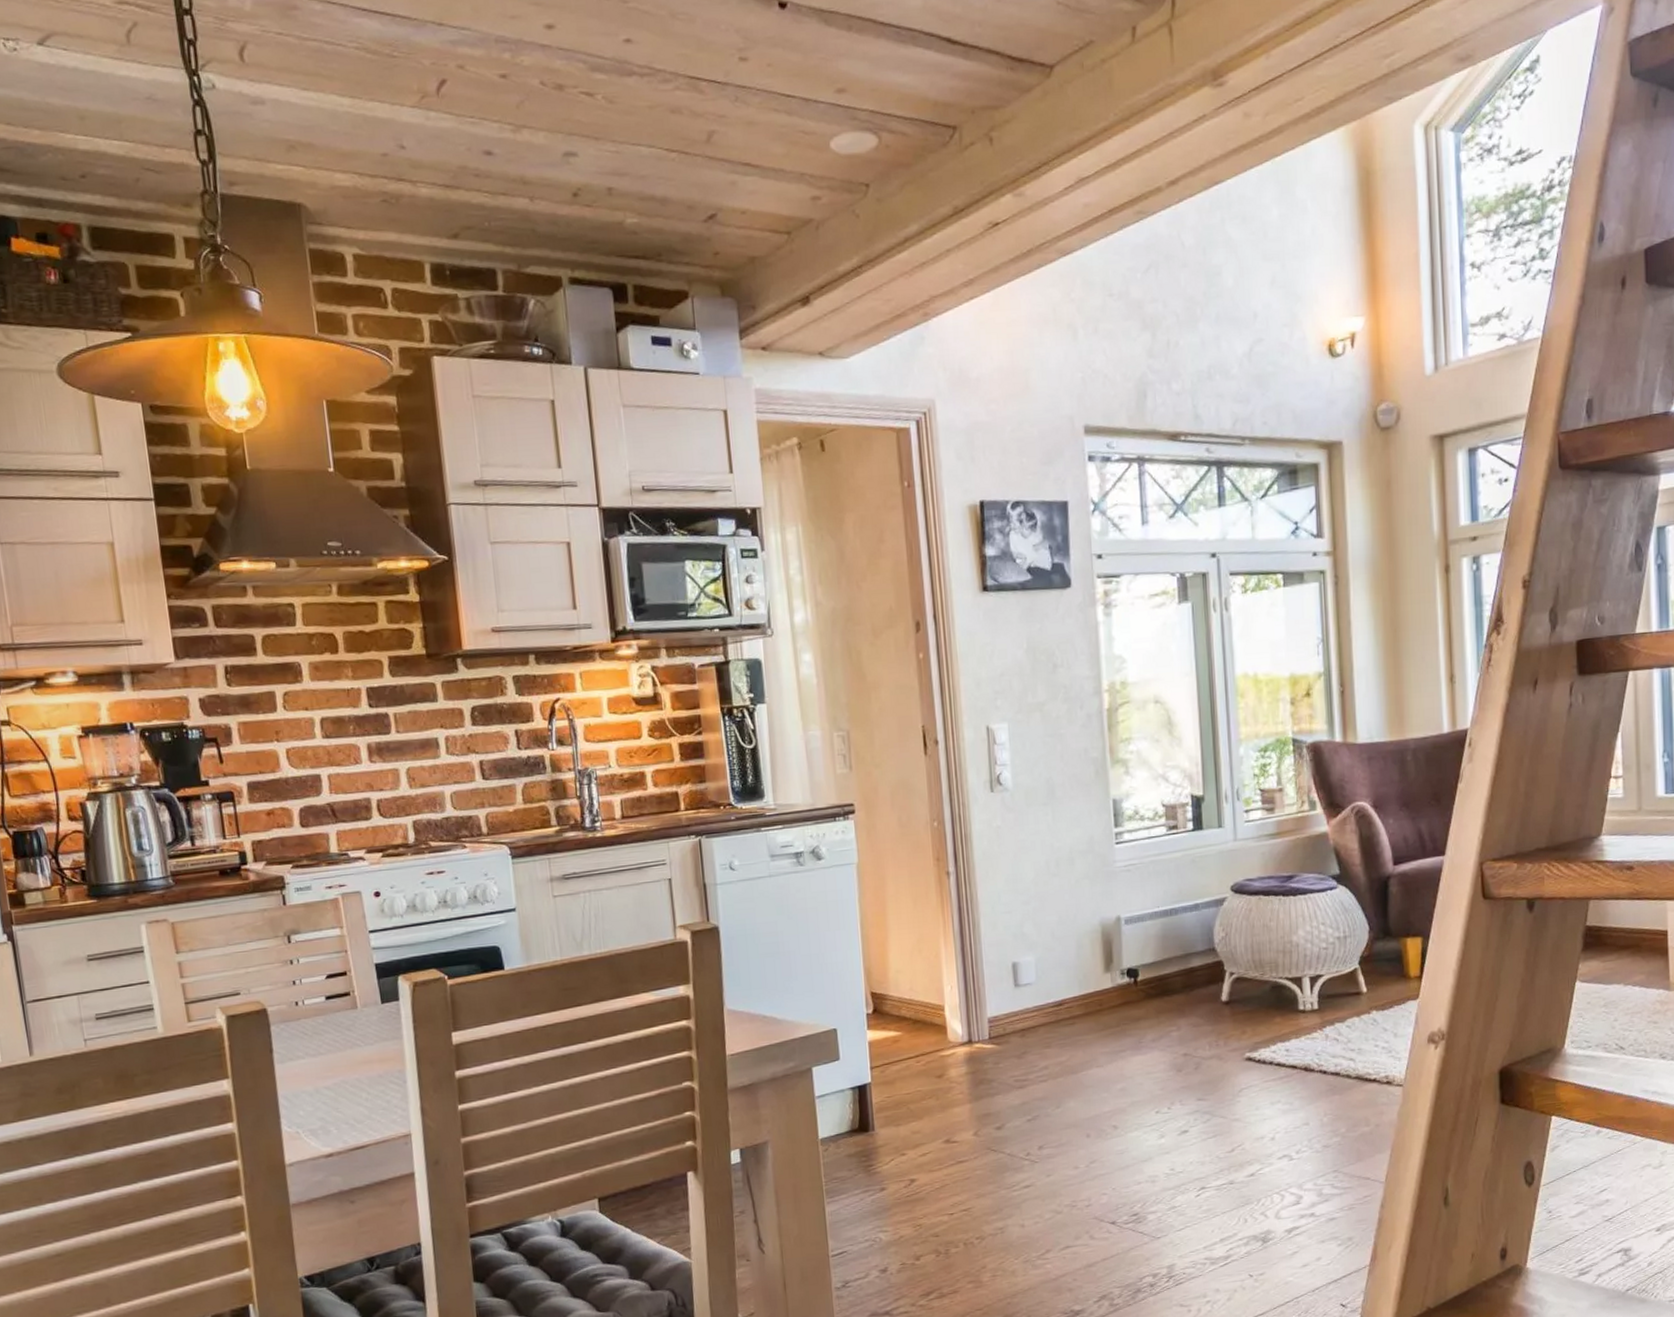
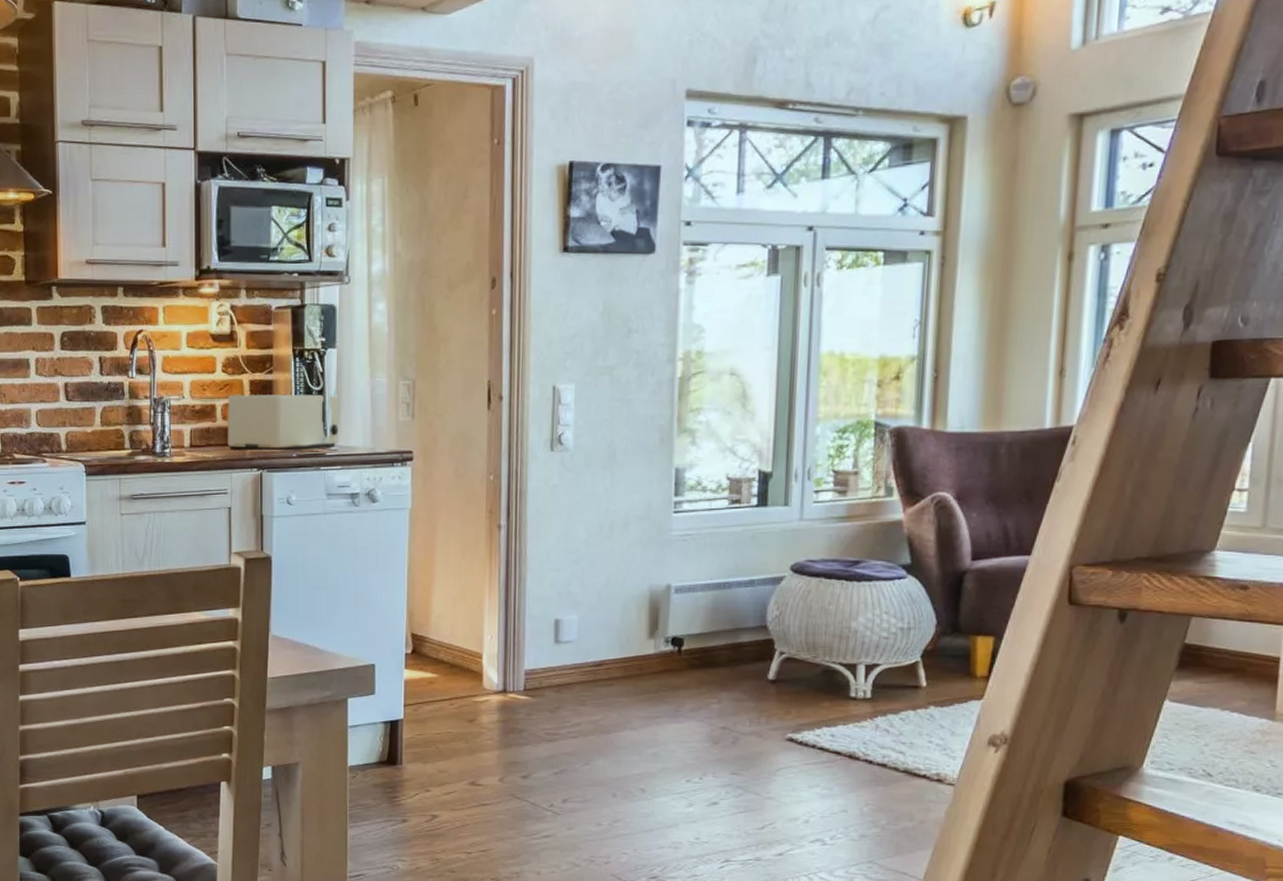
toaster: none [657,751,777,819] -> present [228,394,339,452]

